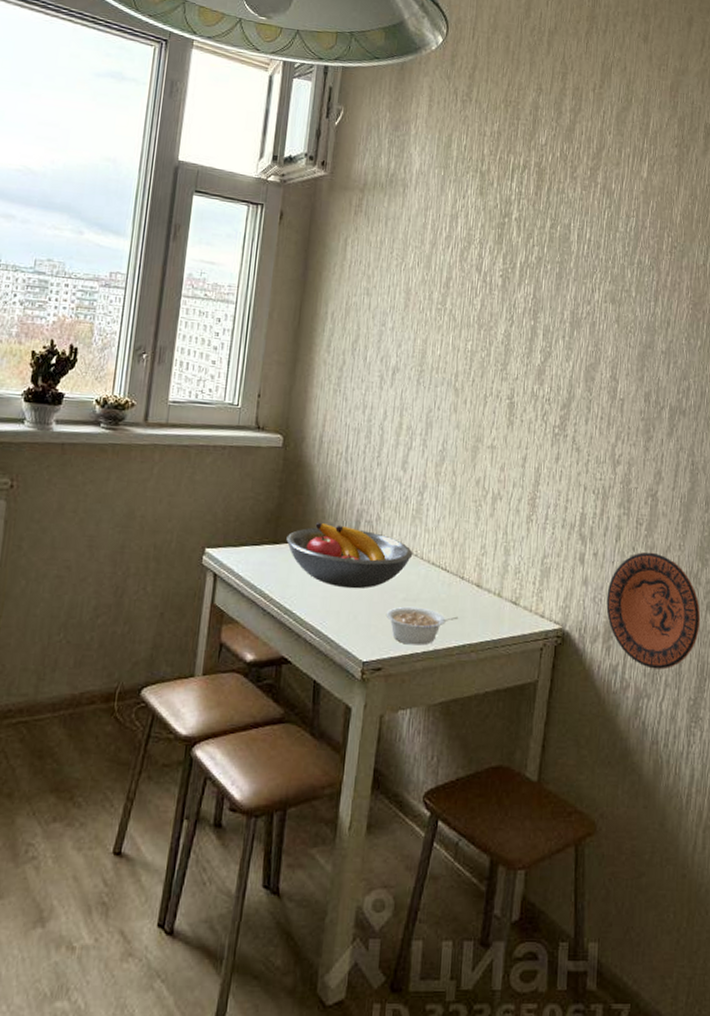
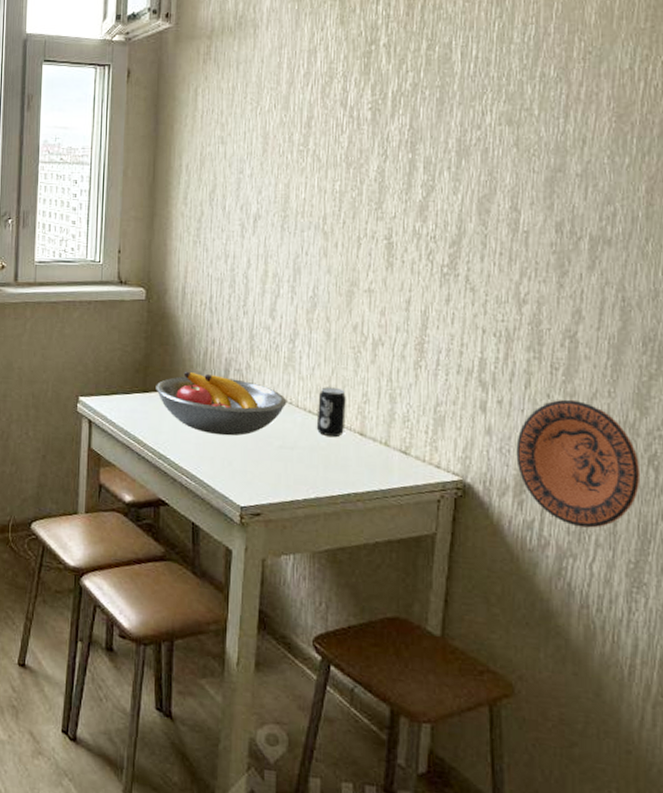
legume: present [387,606,458,646] -> none [263,454,341,493]
beverage can: none [438,539,466,588] -> present [316,387,346,437]

